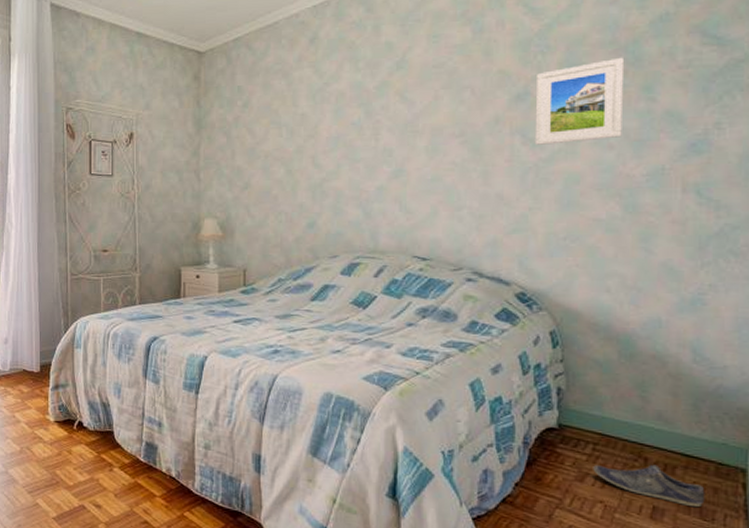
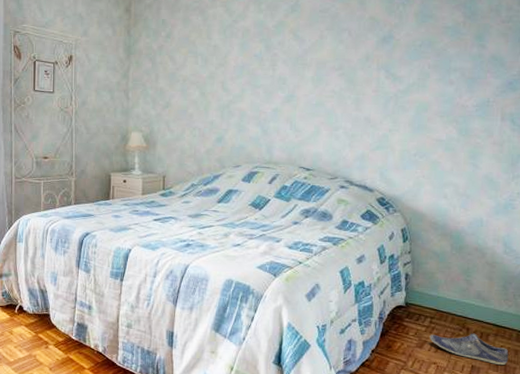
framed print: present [534,57,625,145] -> none [395,11,464,79]

